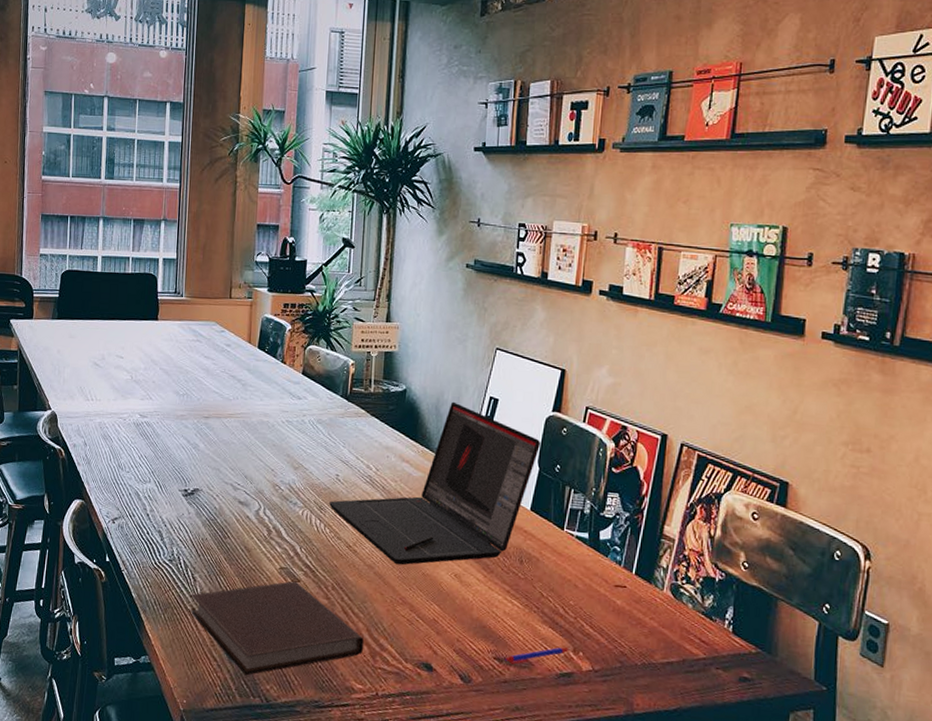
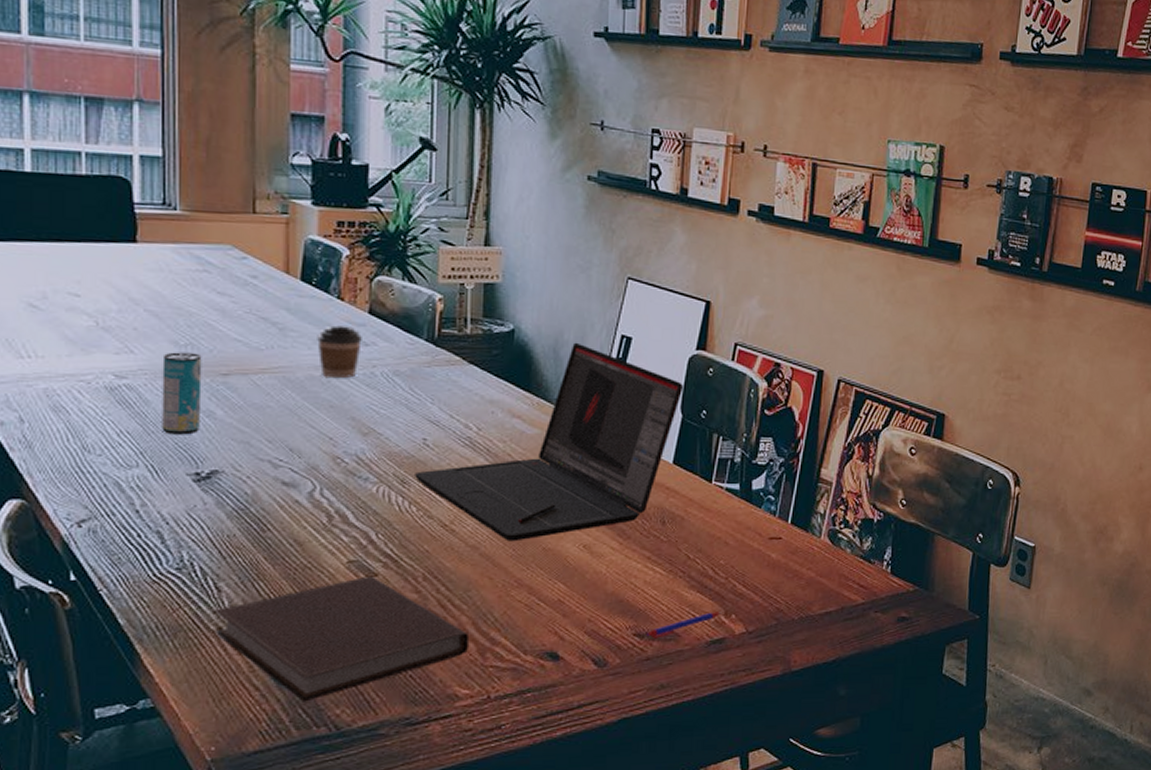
beverage can: none [166,399,193,461] -> present [162,352,202,435]
coffee cup: none [267,383,297,424] -> present [317,325,362,379]

